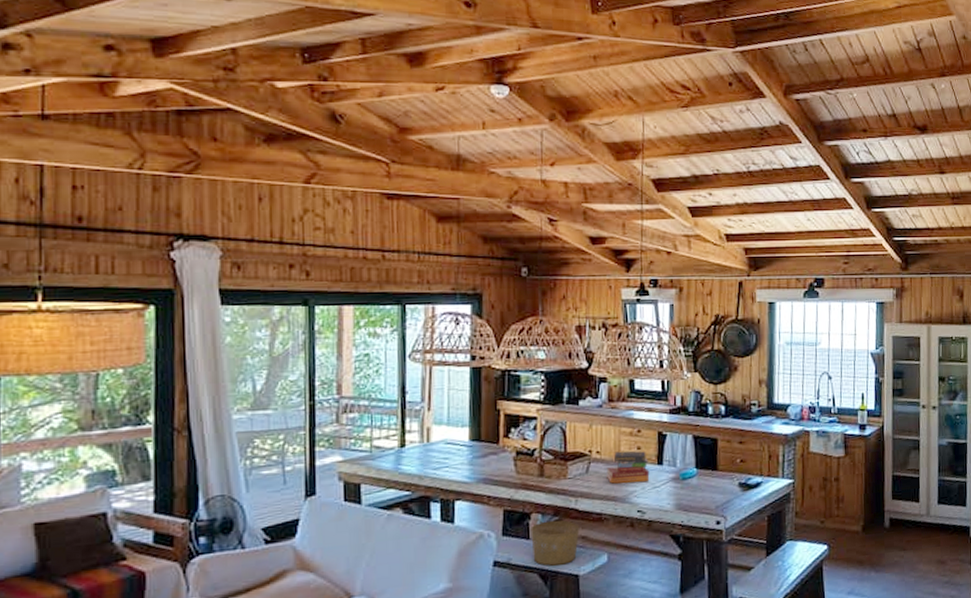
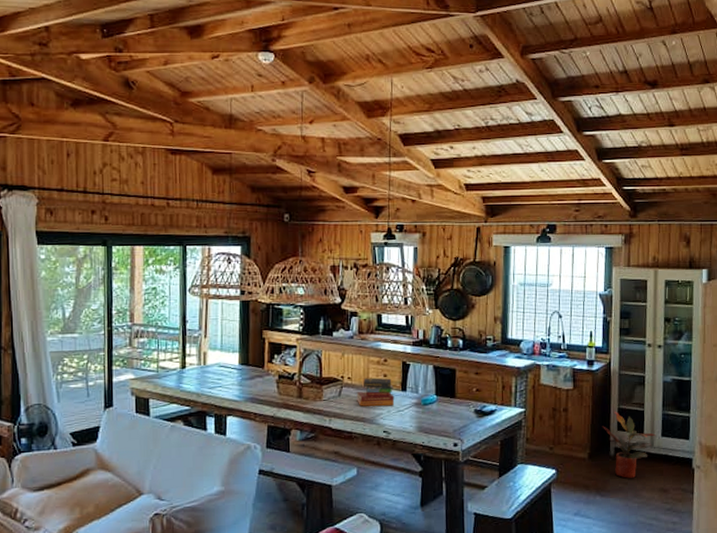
basket: present [531,519,580,566] -> none [291,435,333,476]
potted plant: none [877,478,932,551] -> present [603,411,656,478]

